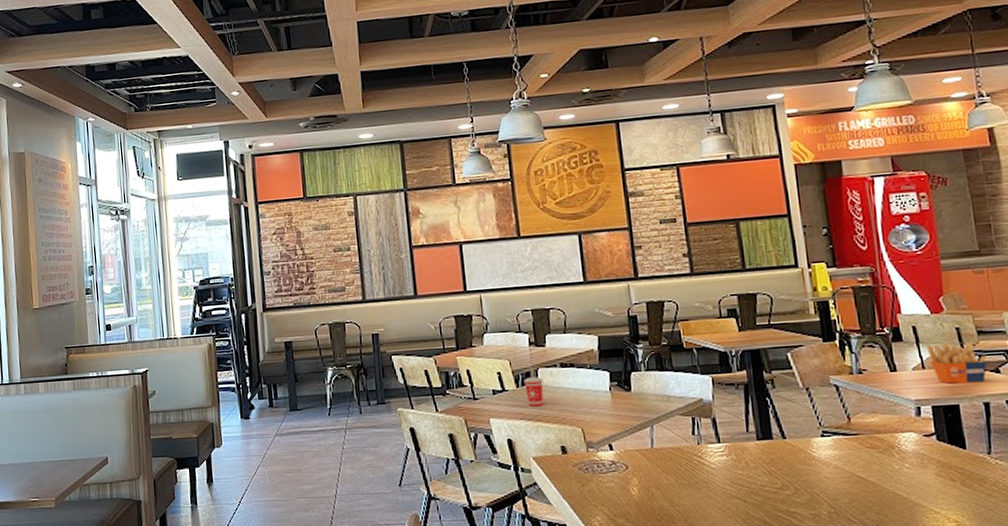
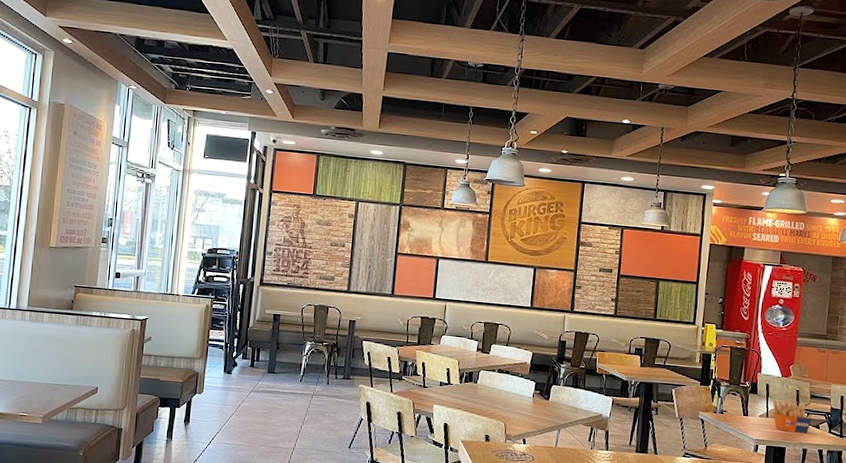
beverage cup: present [518,364,544,407] -> none [465,364,482,401]

